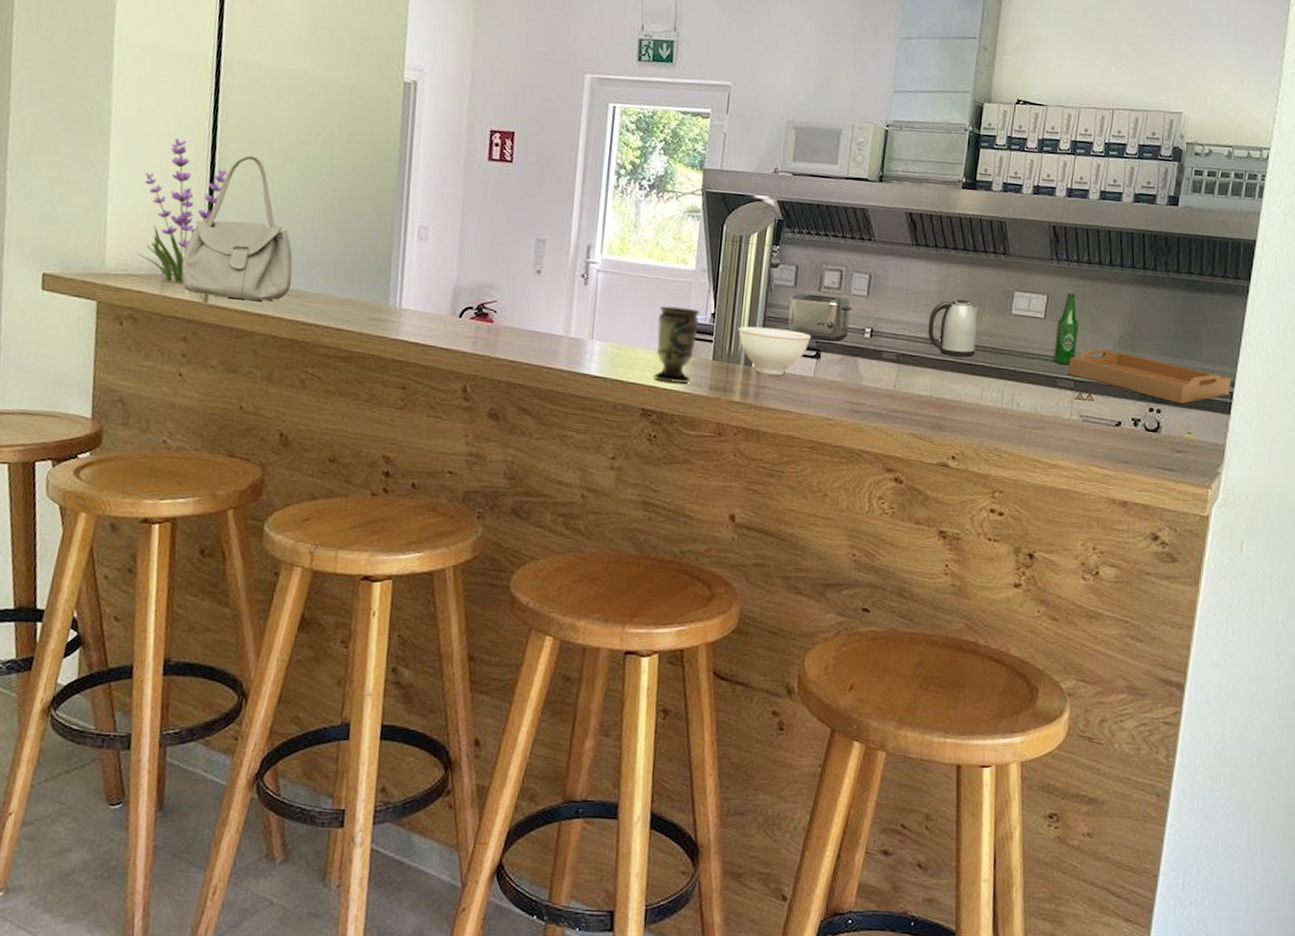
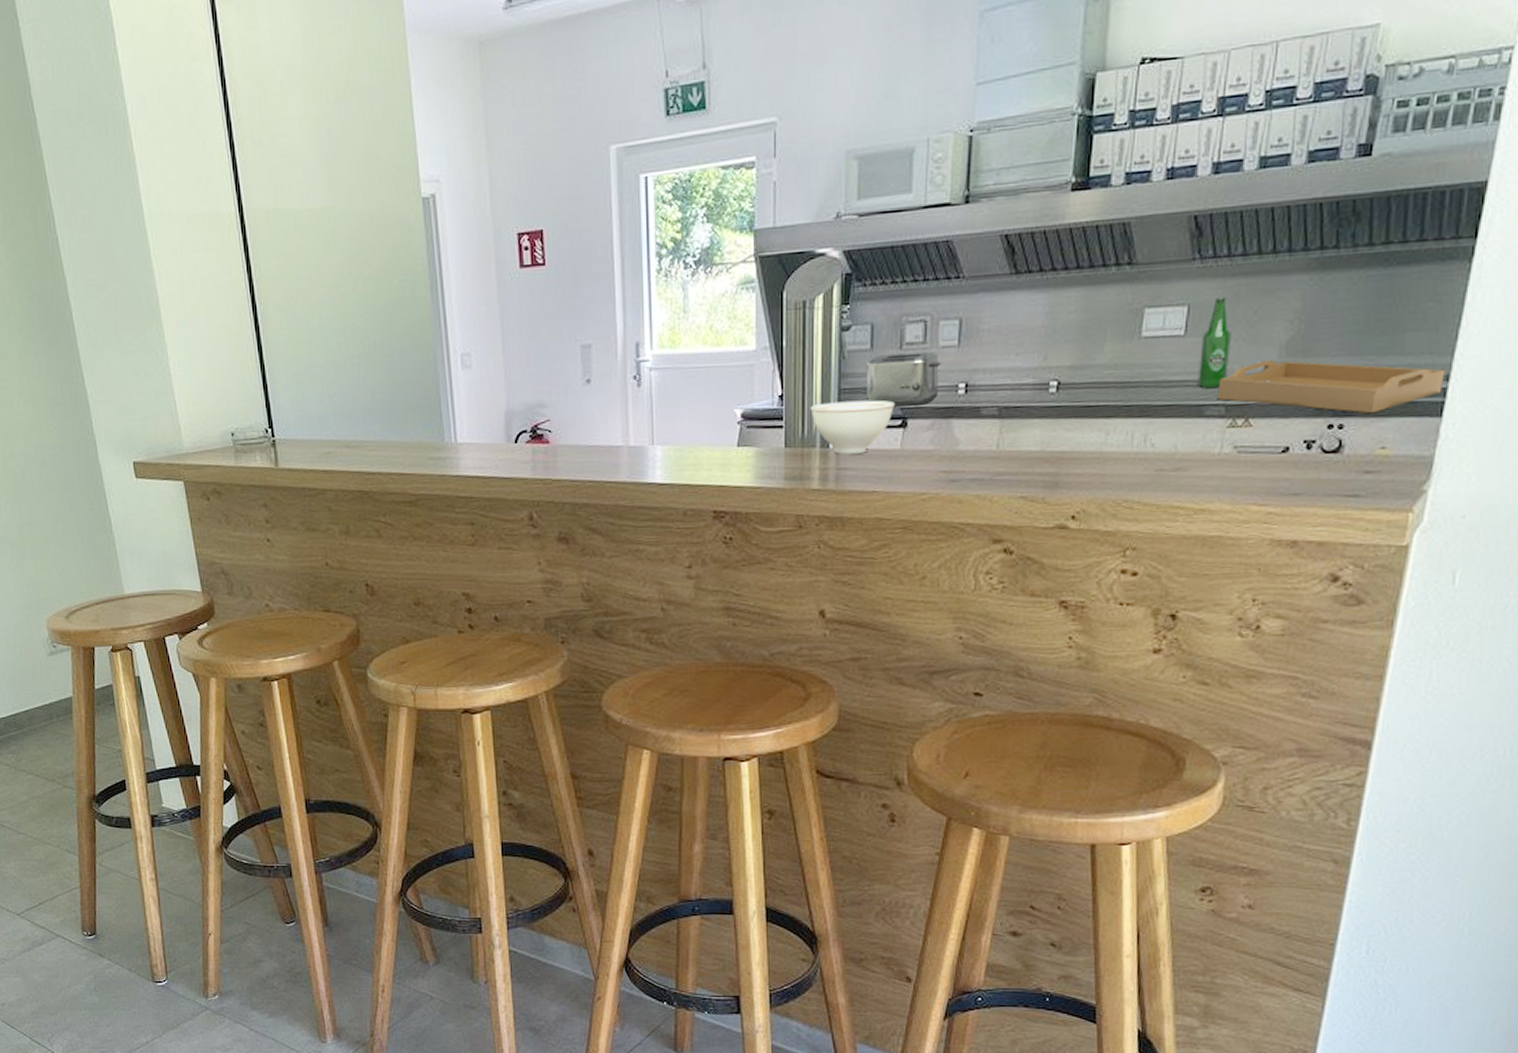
plant: present [137,138,228,283] -> none [199,306,272,452]
handbag: present [181,155,293,301] -> none [248,309,350,460]
cup: present [653,306,700,383] -> none [720,394,766,479]
kettle: present [927,299,979,357] -> none [1035,329,1099,400]

